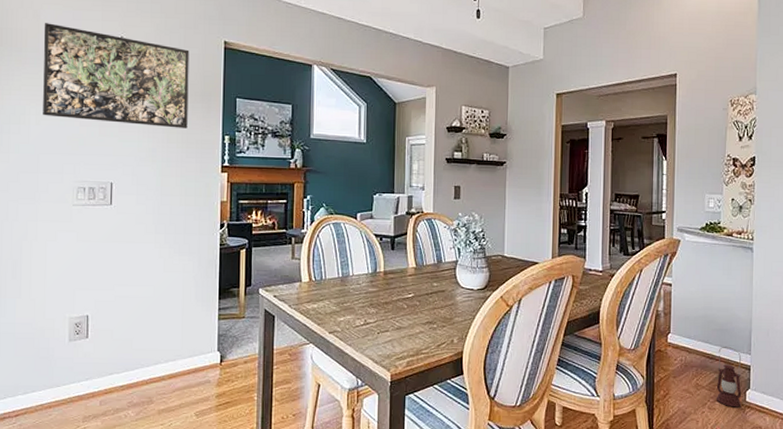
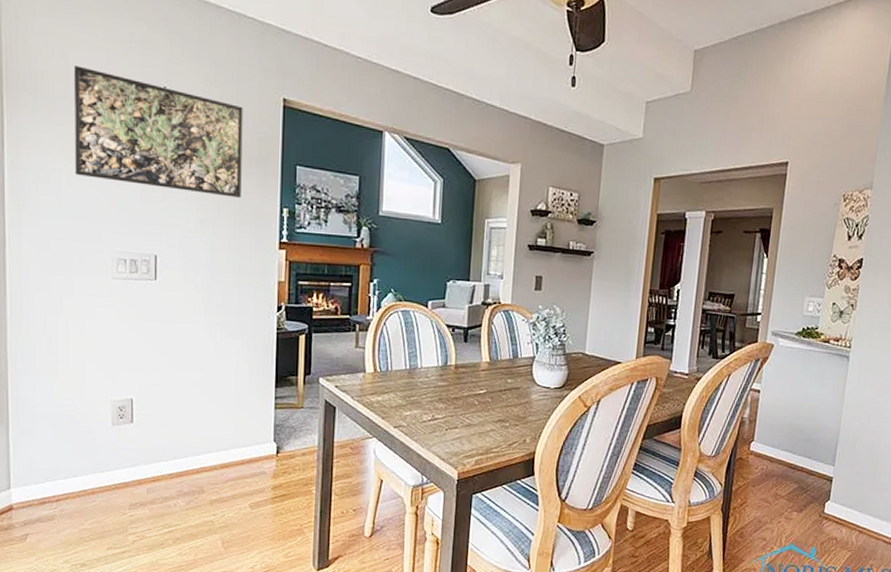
lantern: present [717,347,742,407] -> none [794,457,824,518]

